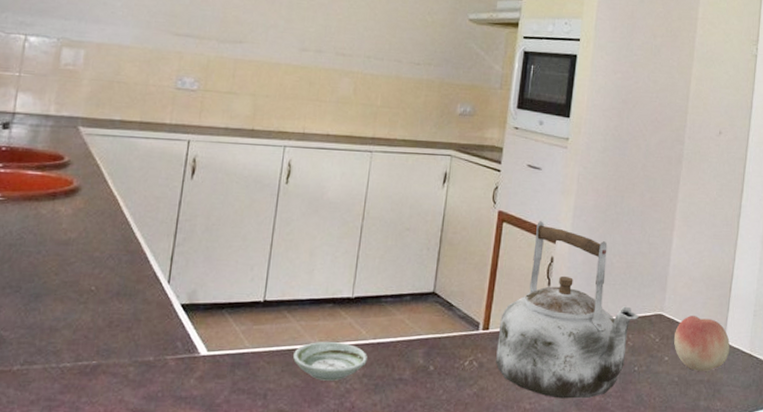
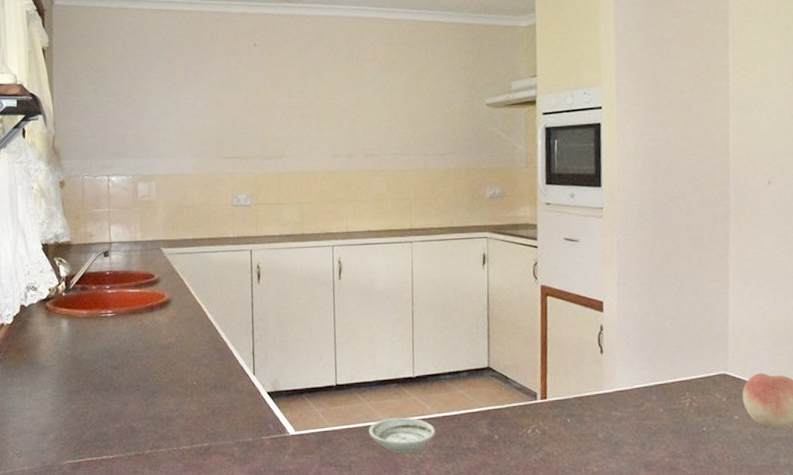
kettle: present [496,221,639,399] -> none [557,291,701,461]

